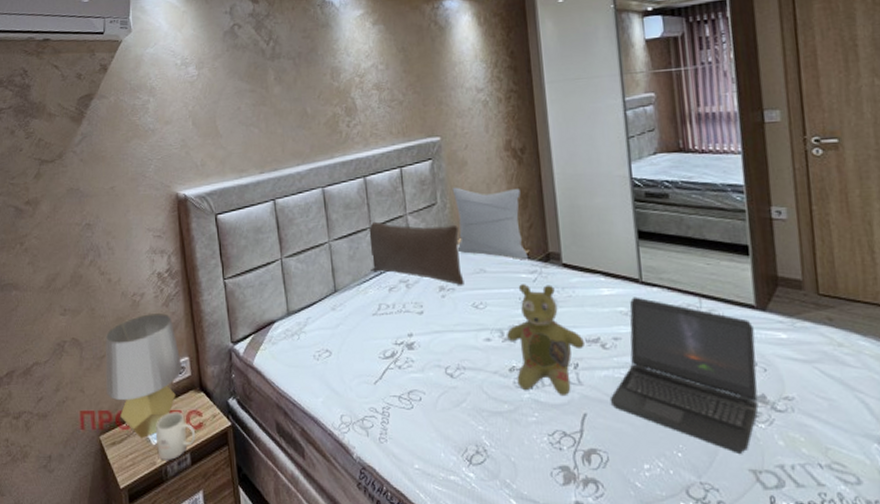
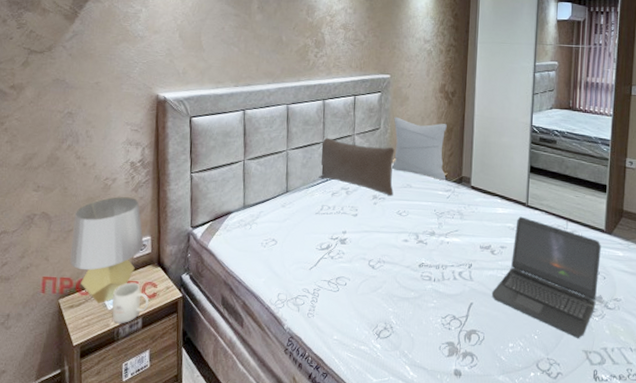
stuffed bear: present [507,284,586,395] -> none [421,199,480,288]

